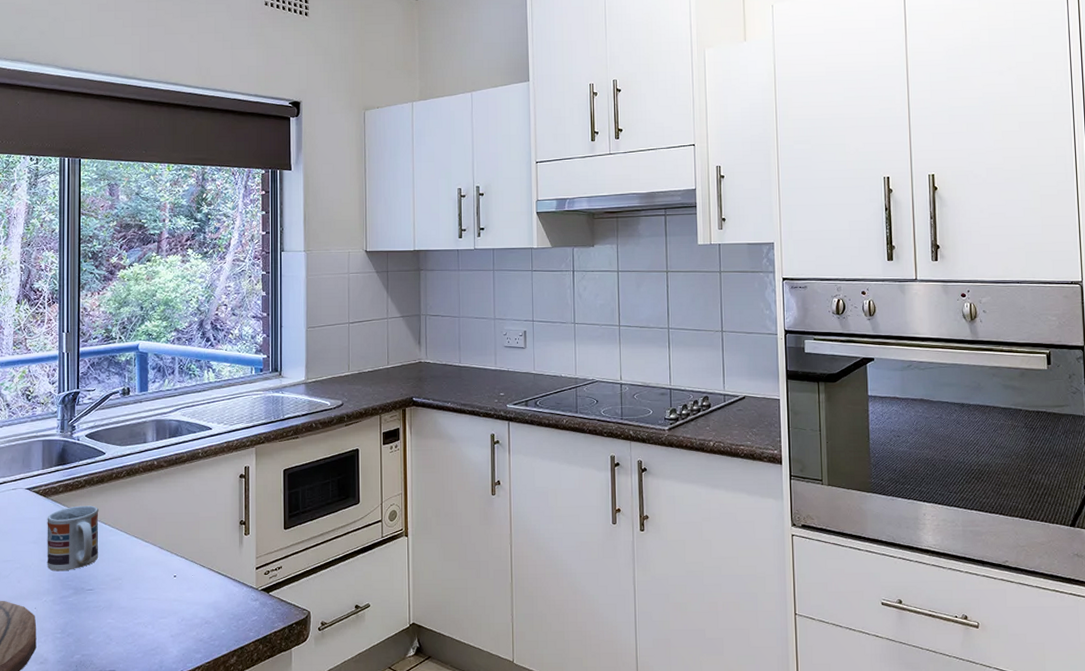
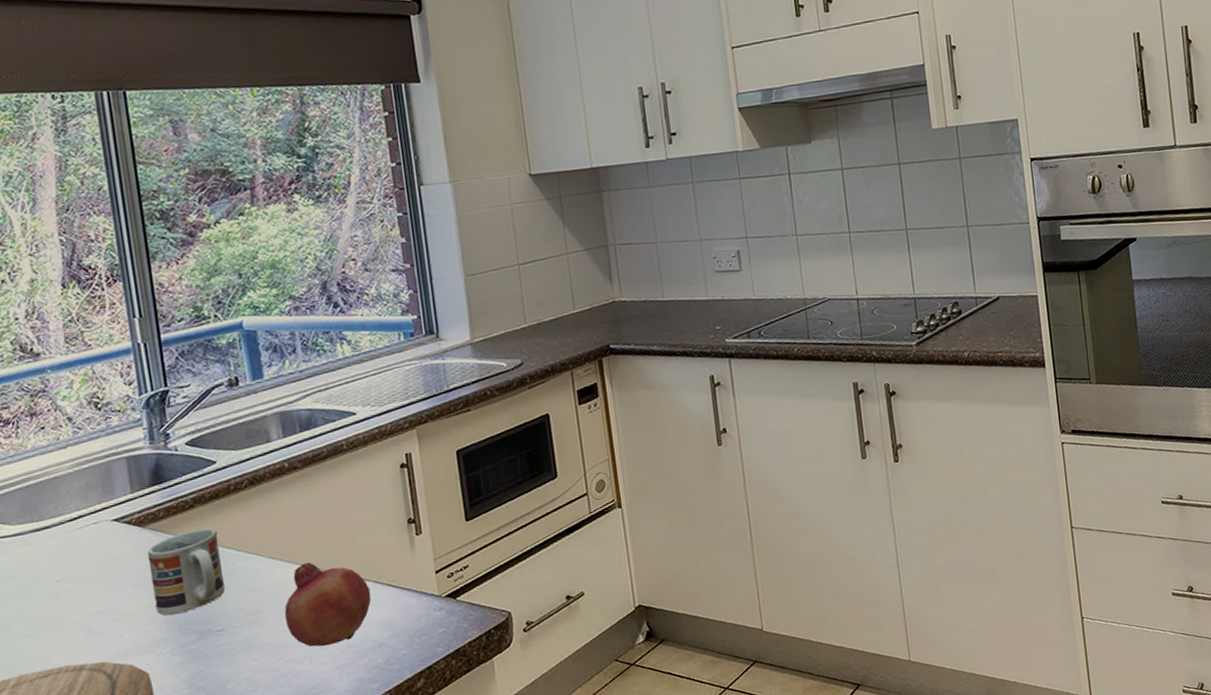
fruit: none [138,545,205,616] -> present [284,562,372,647]

